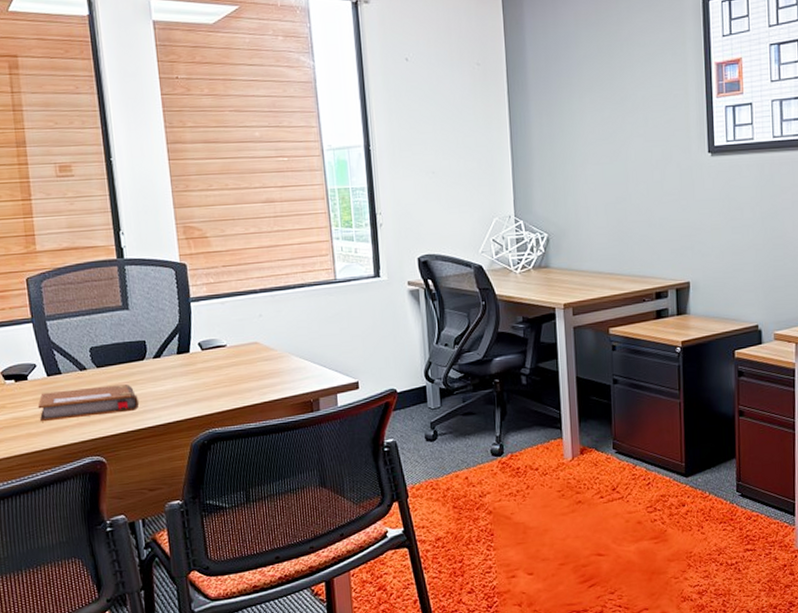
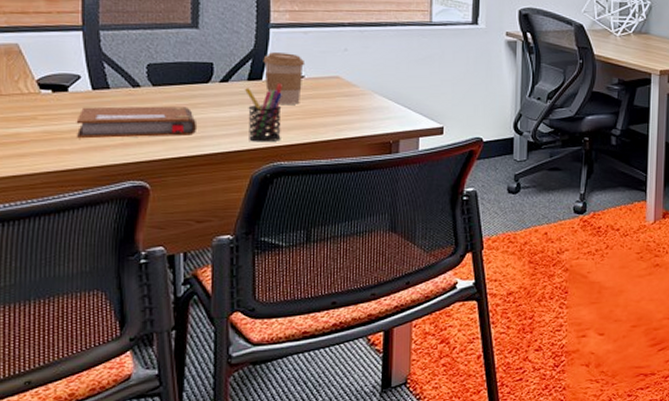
pen holder: none [175,354,213,412] -> present [244,83,282,143]
coffee cup: none [188,324,226,374] -> present [263,52,305,105]

